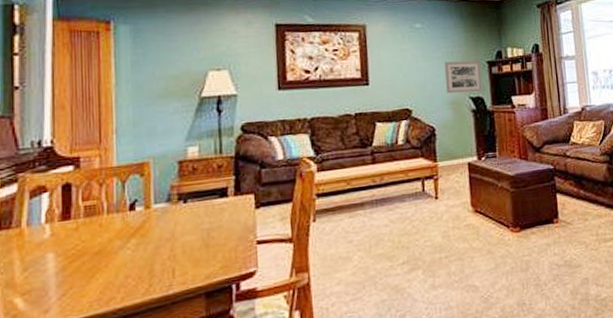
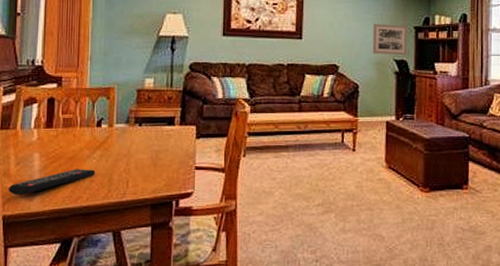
remote control: none [12,262,131,309] -> present [8,169,95,195]

